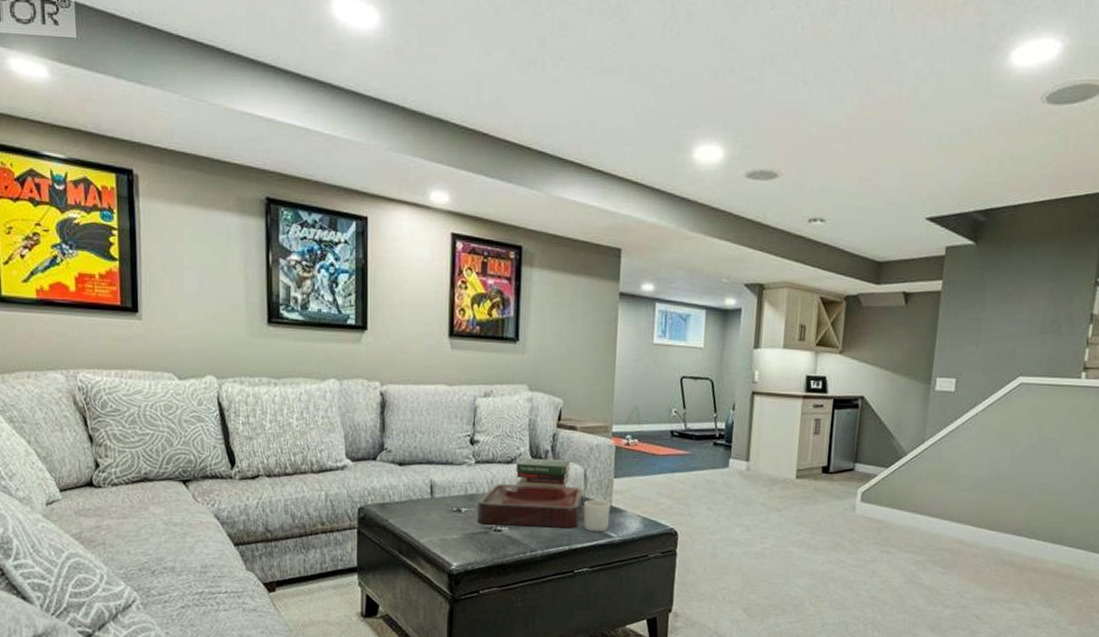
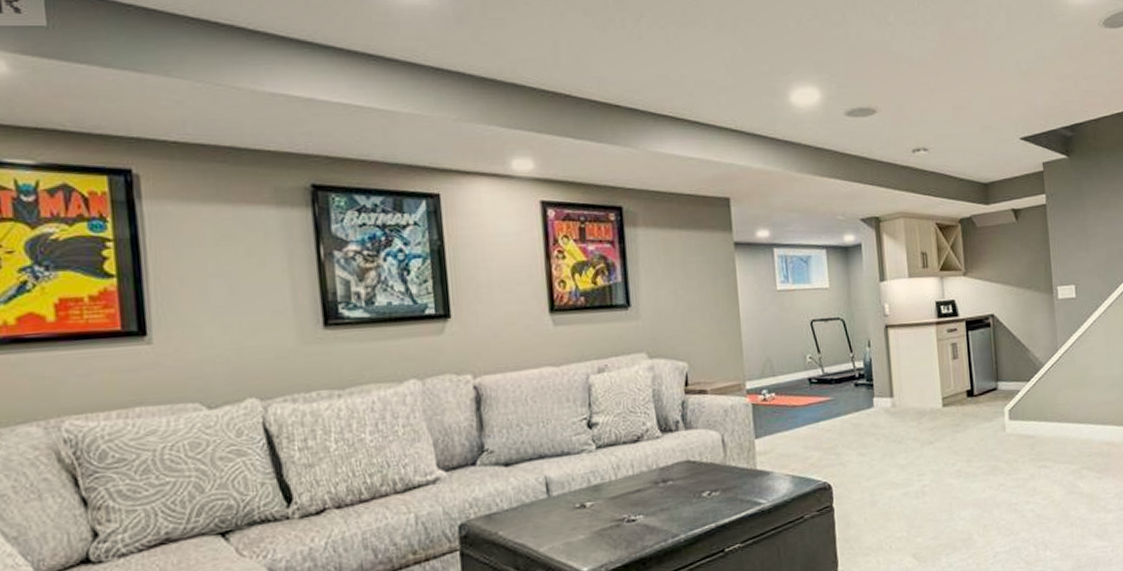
decorative tray: present [477,483,583,529] -> none [604,455,725,517]
books: present [516,457,571,487] -> none [644,428,706,465]
mug: present [583,500,611,532] -> none [726,465,757,502]

